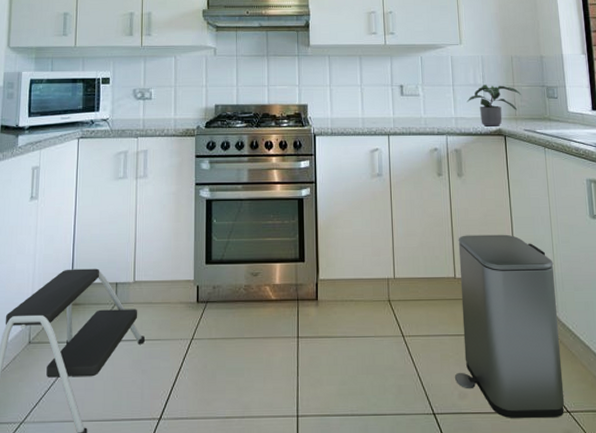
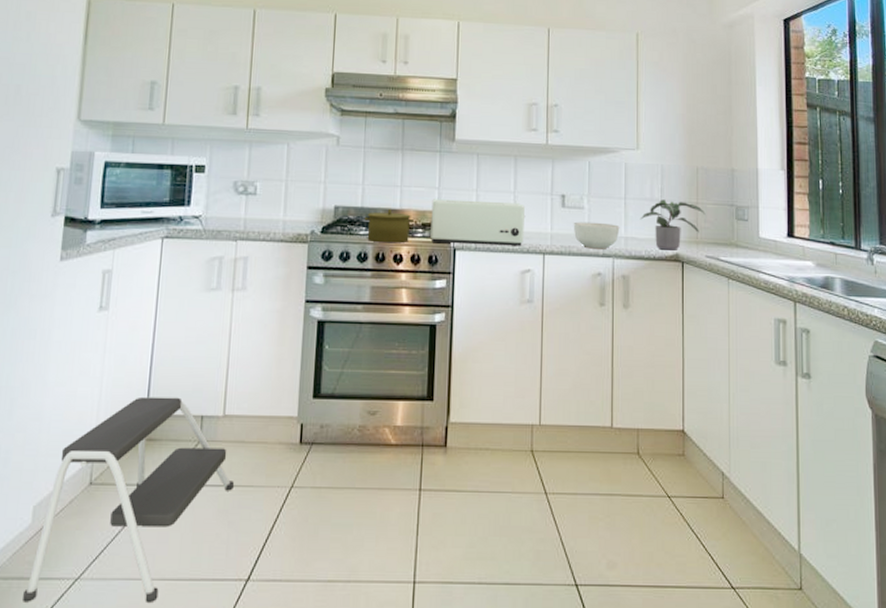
cooking pot: none [239,105,281,133] -> present [364,209,415,243]
toaster: none [293,93,372,131] -> present [429,199,526,248]
bowl: none [411,106,451,130] -> present [573,221,620,251]
pedal bin: present [454,234,565,418] -> none [603,377,730,594]

